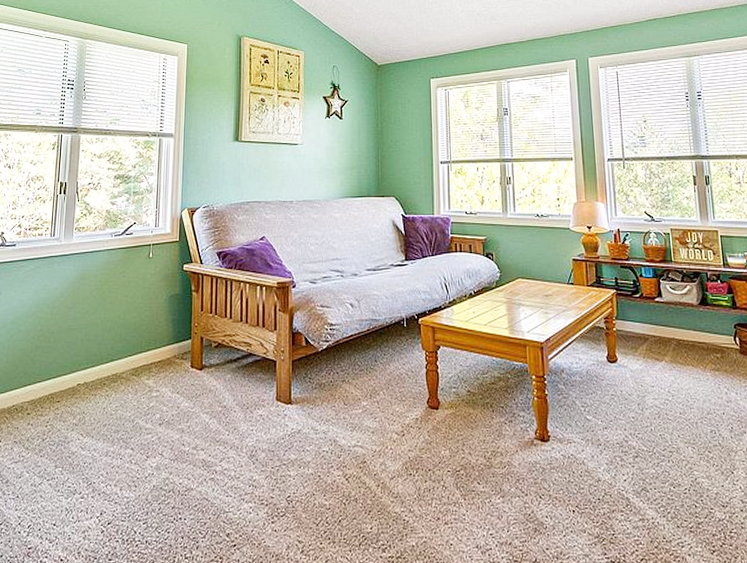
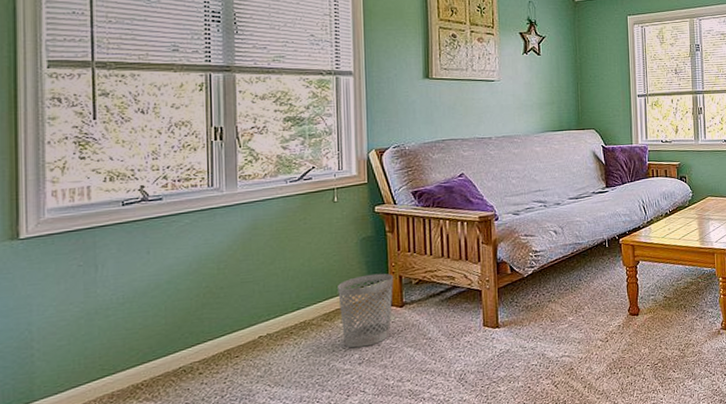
wastebasket: none [146,332,195,407] -> present [338,273,393,348]

